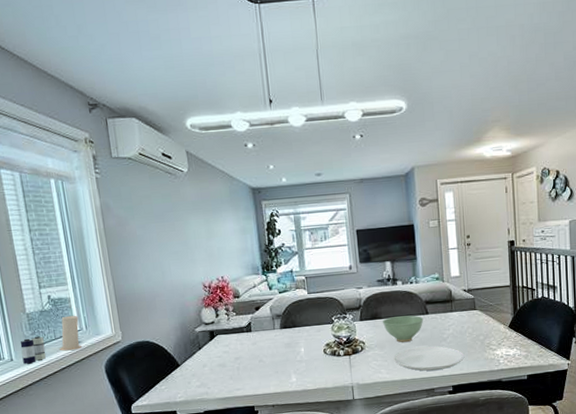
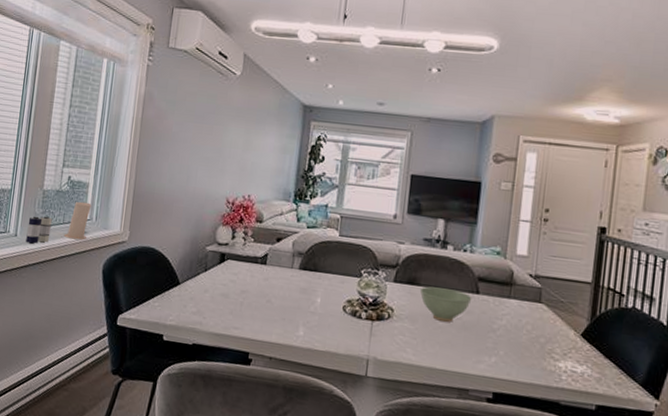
plate: present [394,346,465,371] -> none [425,330,516,369]

